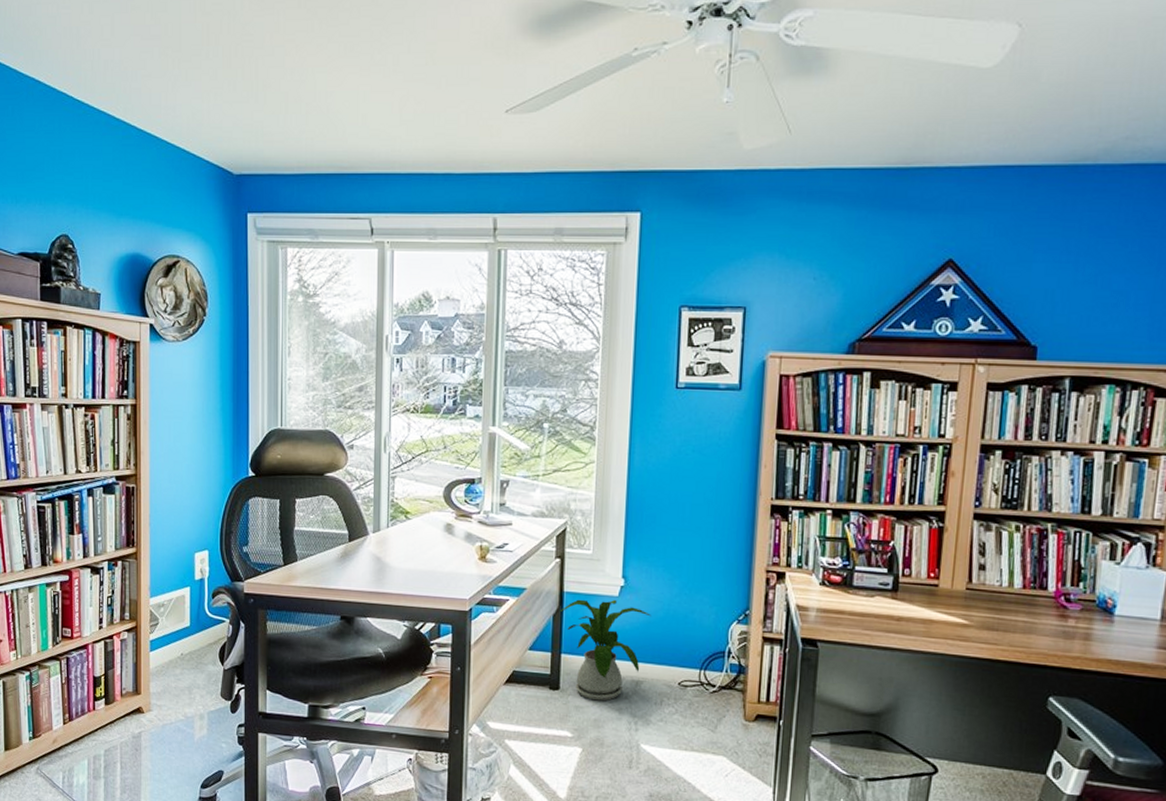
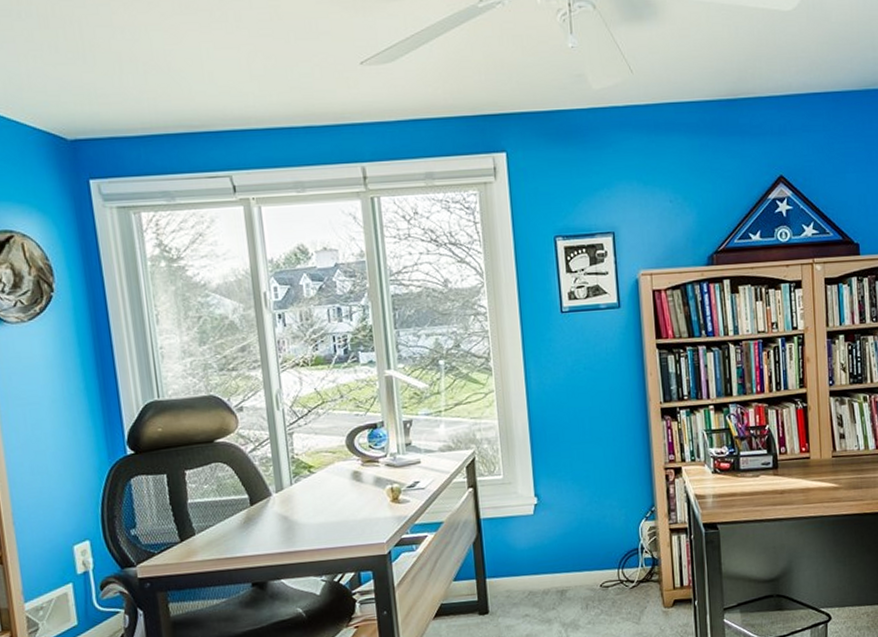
house plant: present [559,599,651,701] -> none [479,517,567,618]

